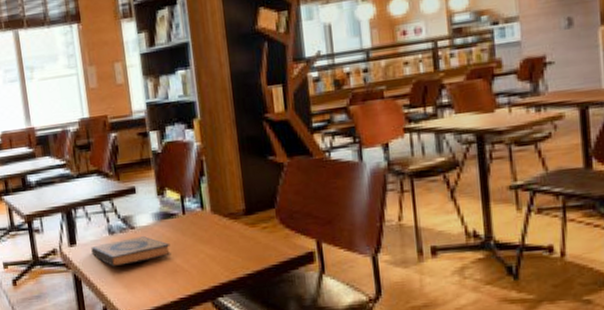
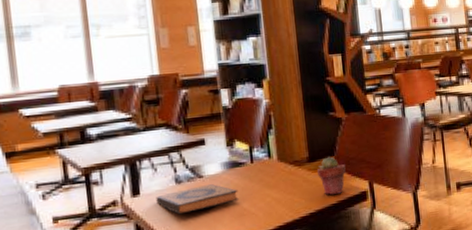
potted succulent: none [255,209,289,254] -> present [317,156,346,195]

